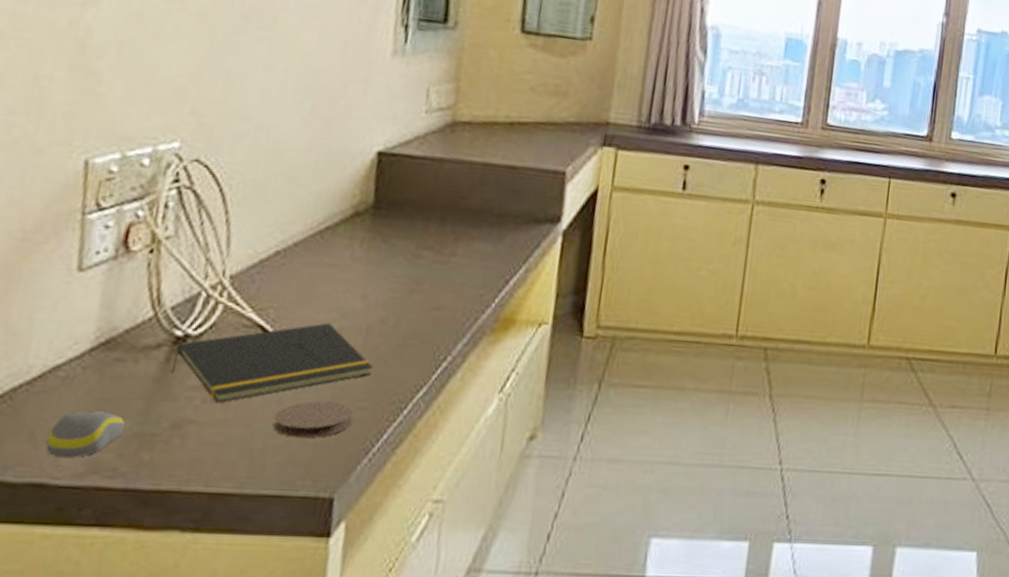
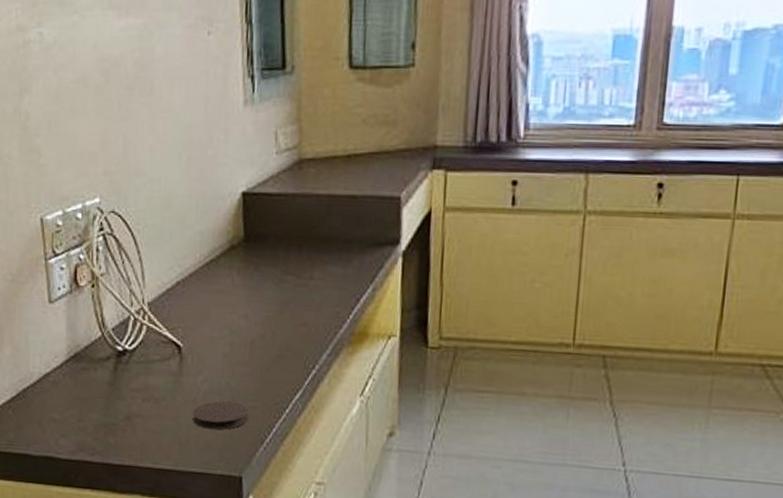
computer mouse: present [45,411,125,457] -> none [49,406,96,439]
notepad: present [170,322,373,404] -> none [118,338,259,402]

